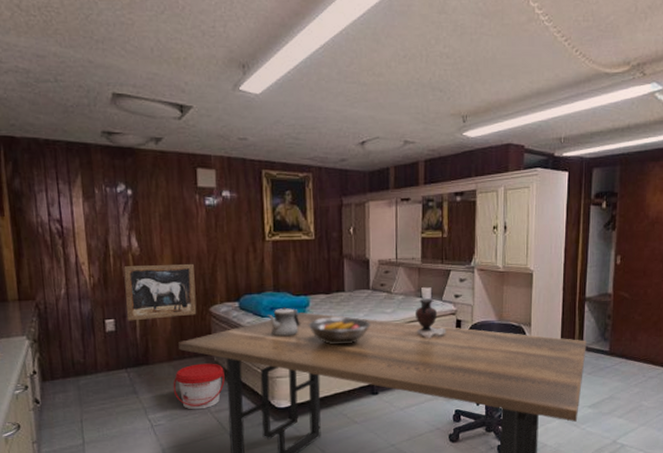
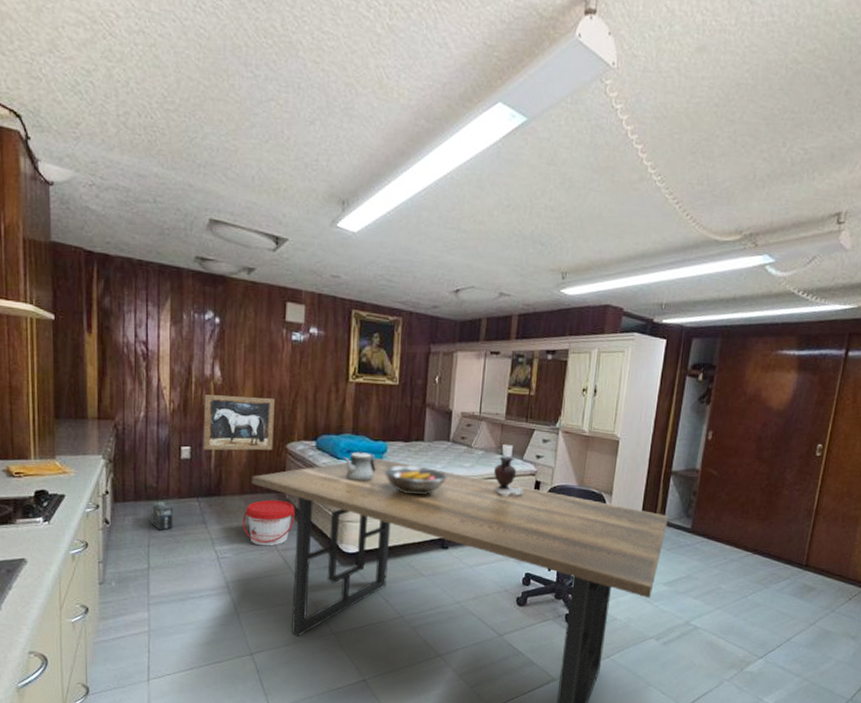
box: none [80,375,104,405] -> present [151,501,173,531]

